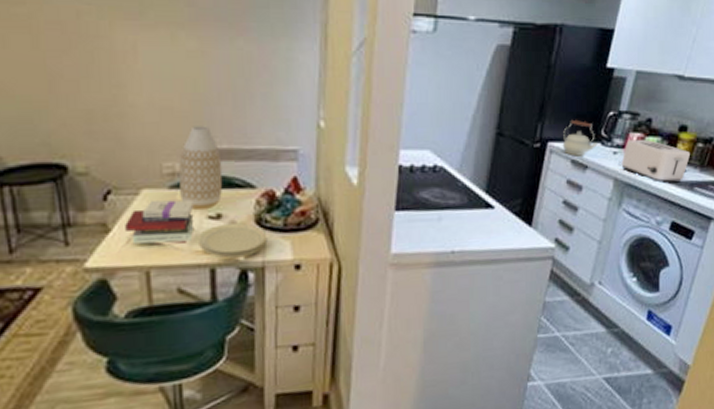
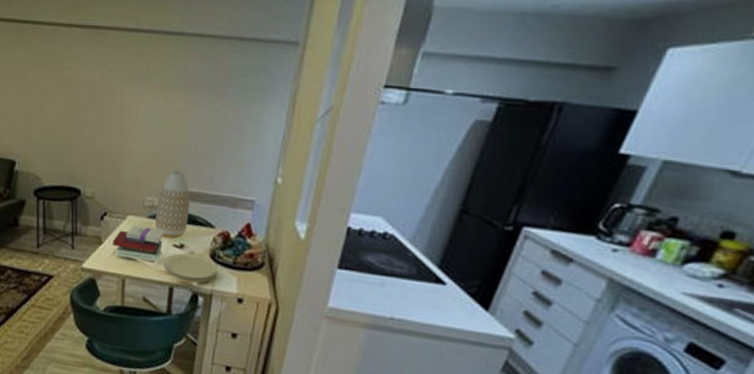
kettle: present [562,119,598,156] -> none [541,206,592,248]
toaster: present [621,139,690,183] -> none [621,238,735,299]

